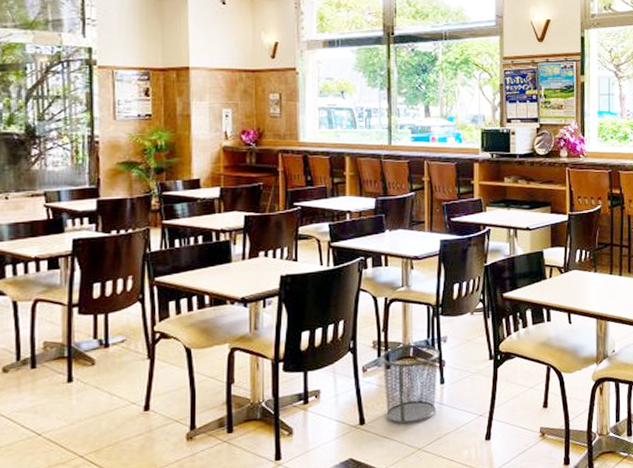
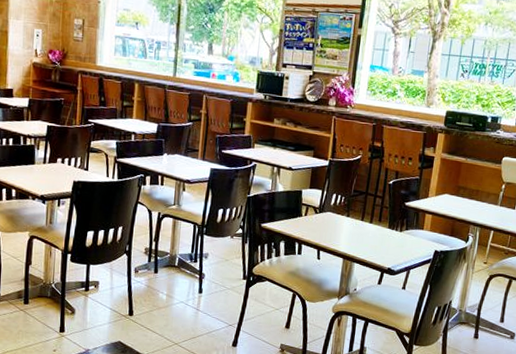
trash can: present [381,343,441,425] -> none [150,255,201,323]

